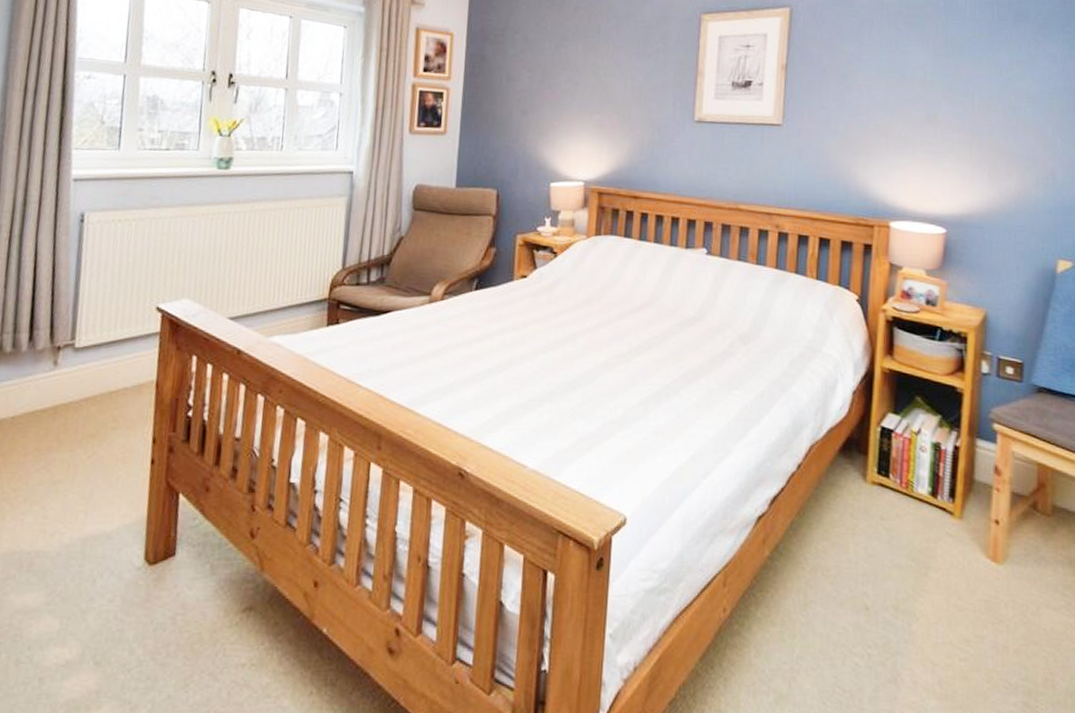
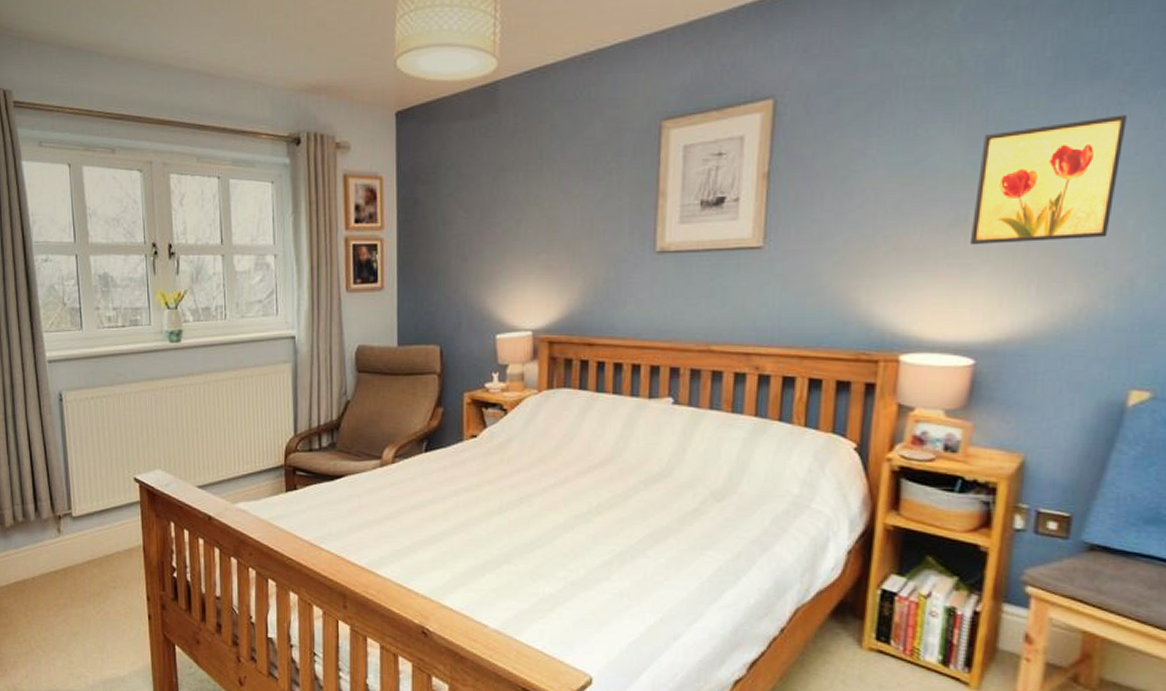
wall art: none [938,49,1042,140] -> present [969,114,1127,244]

